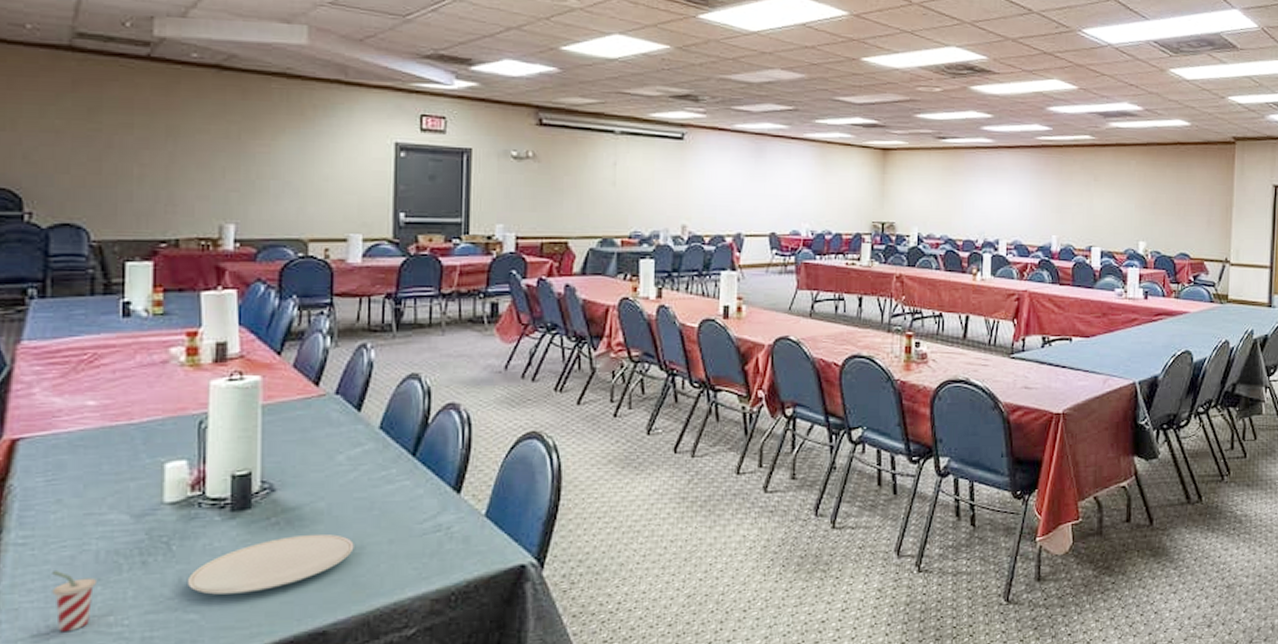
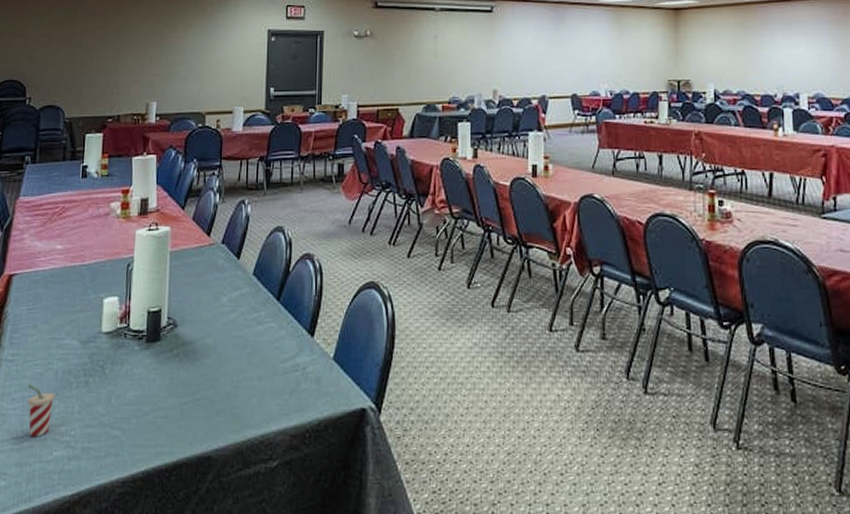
plate: present [187,533,354,595] -> none [114,366,233,416]

